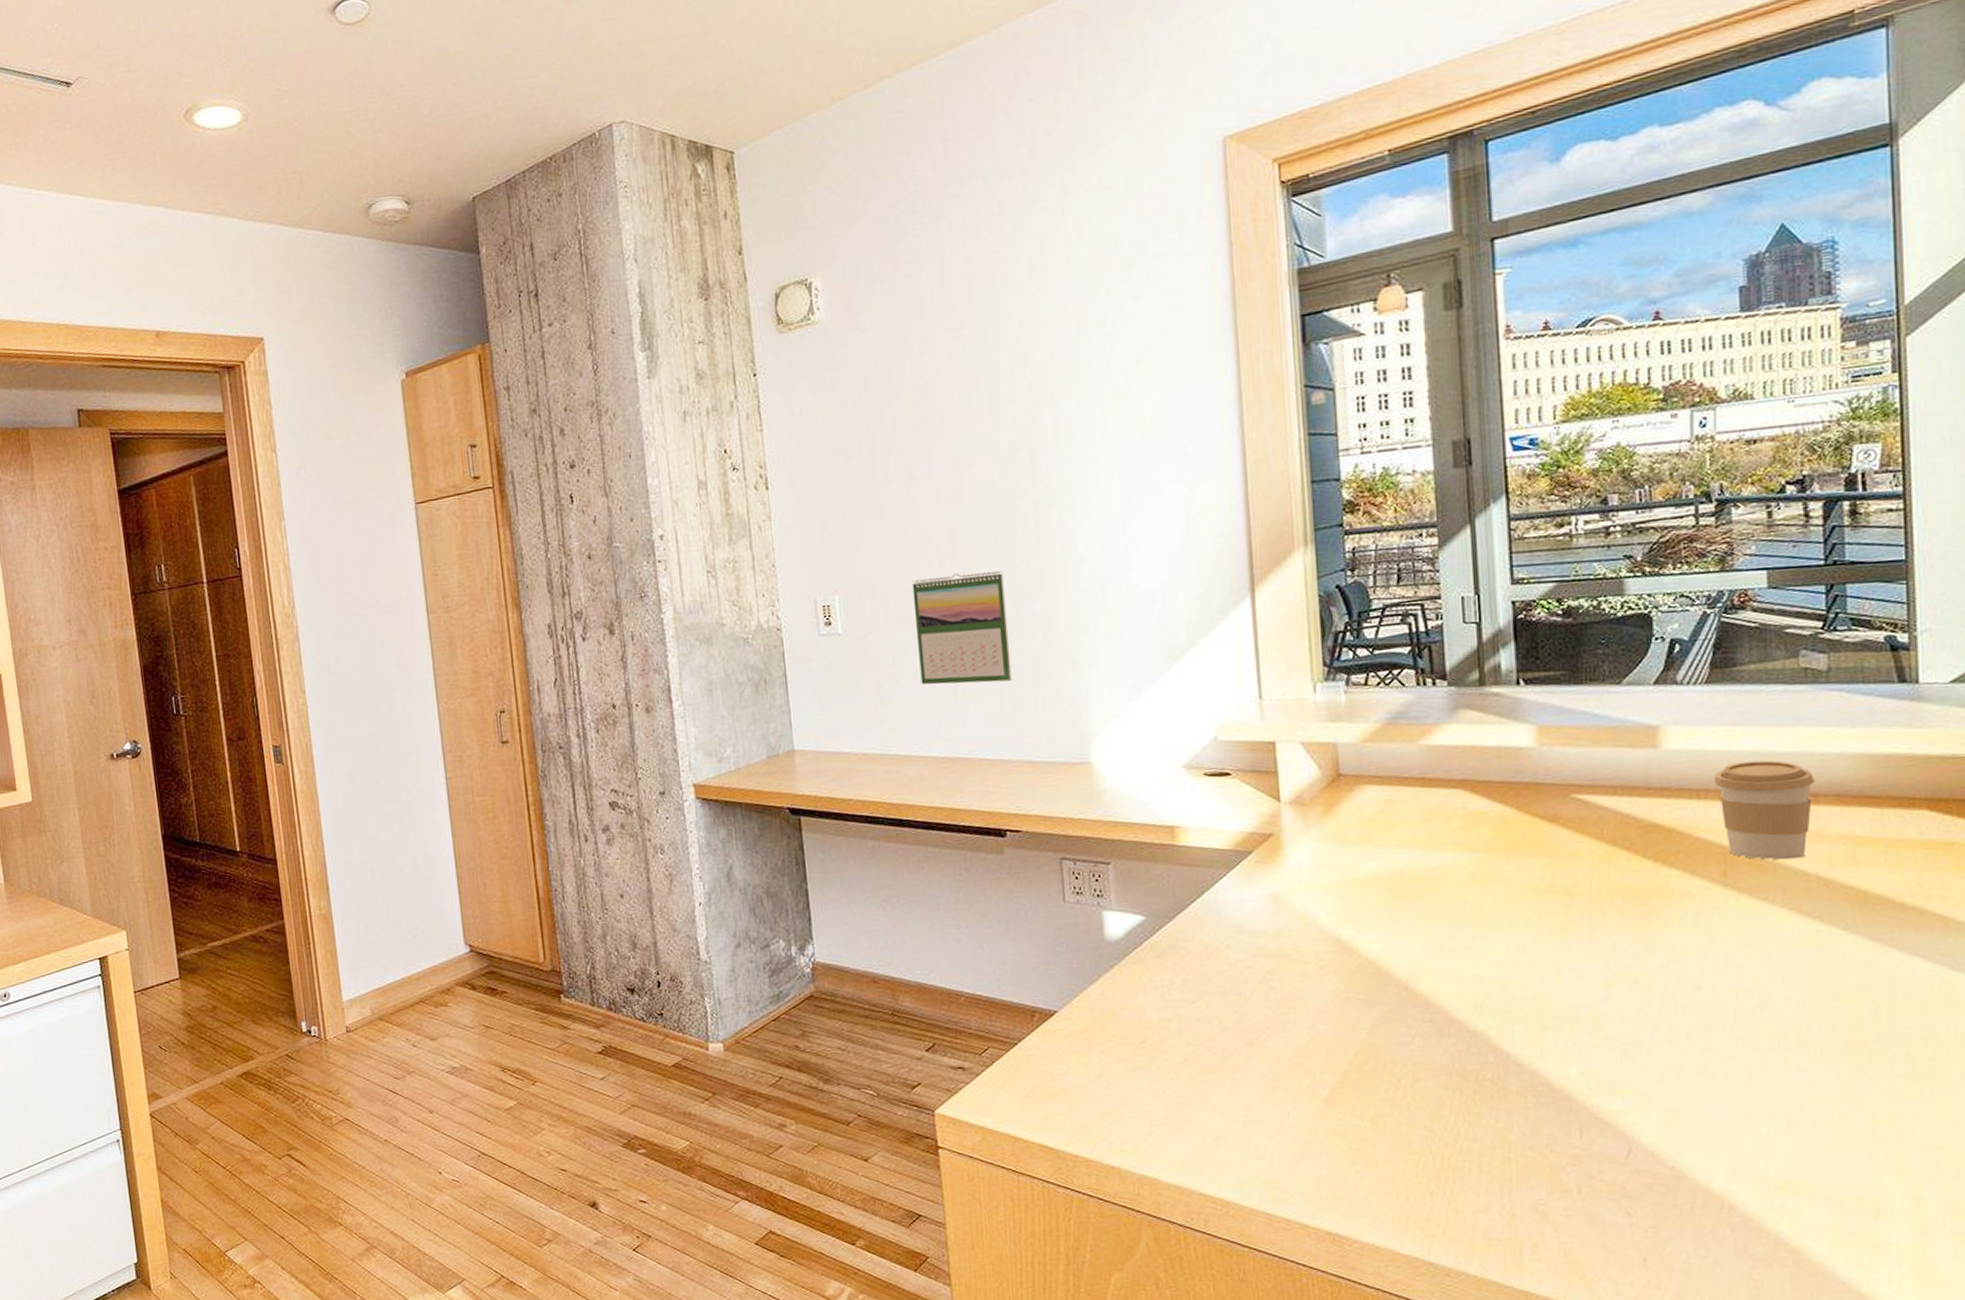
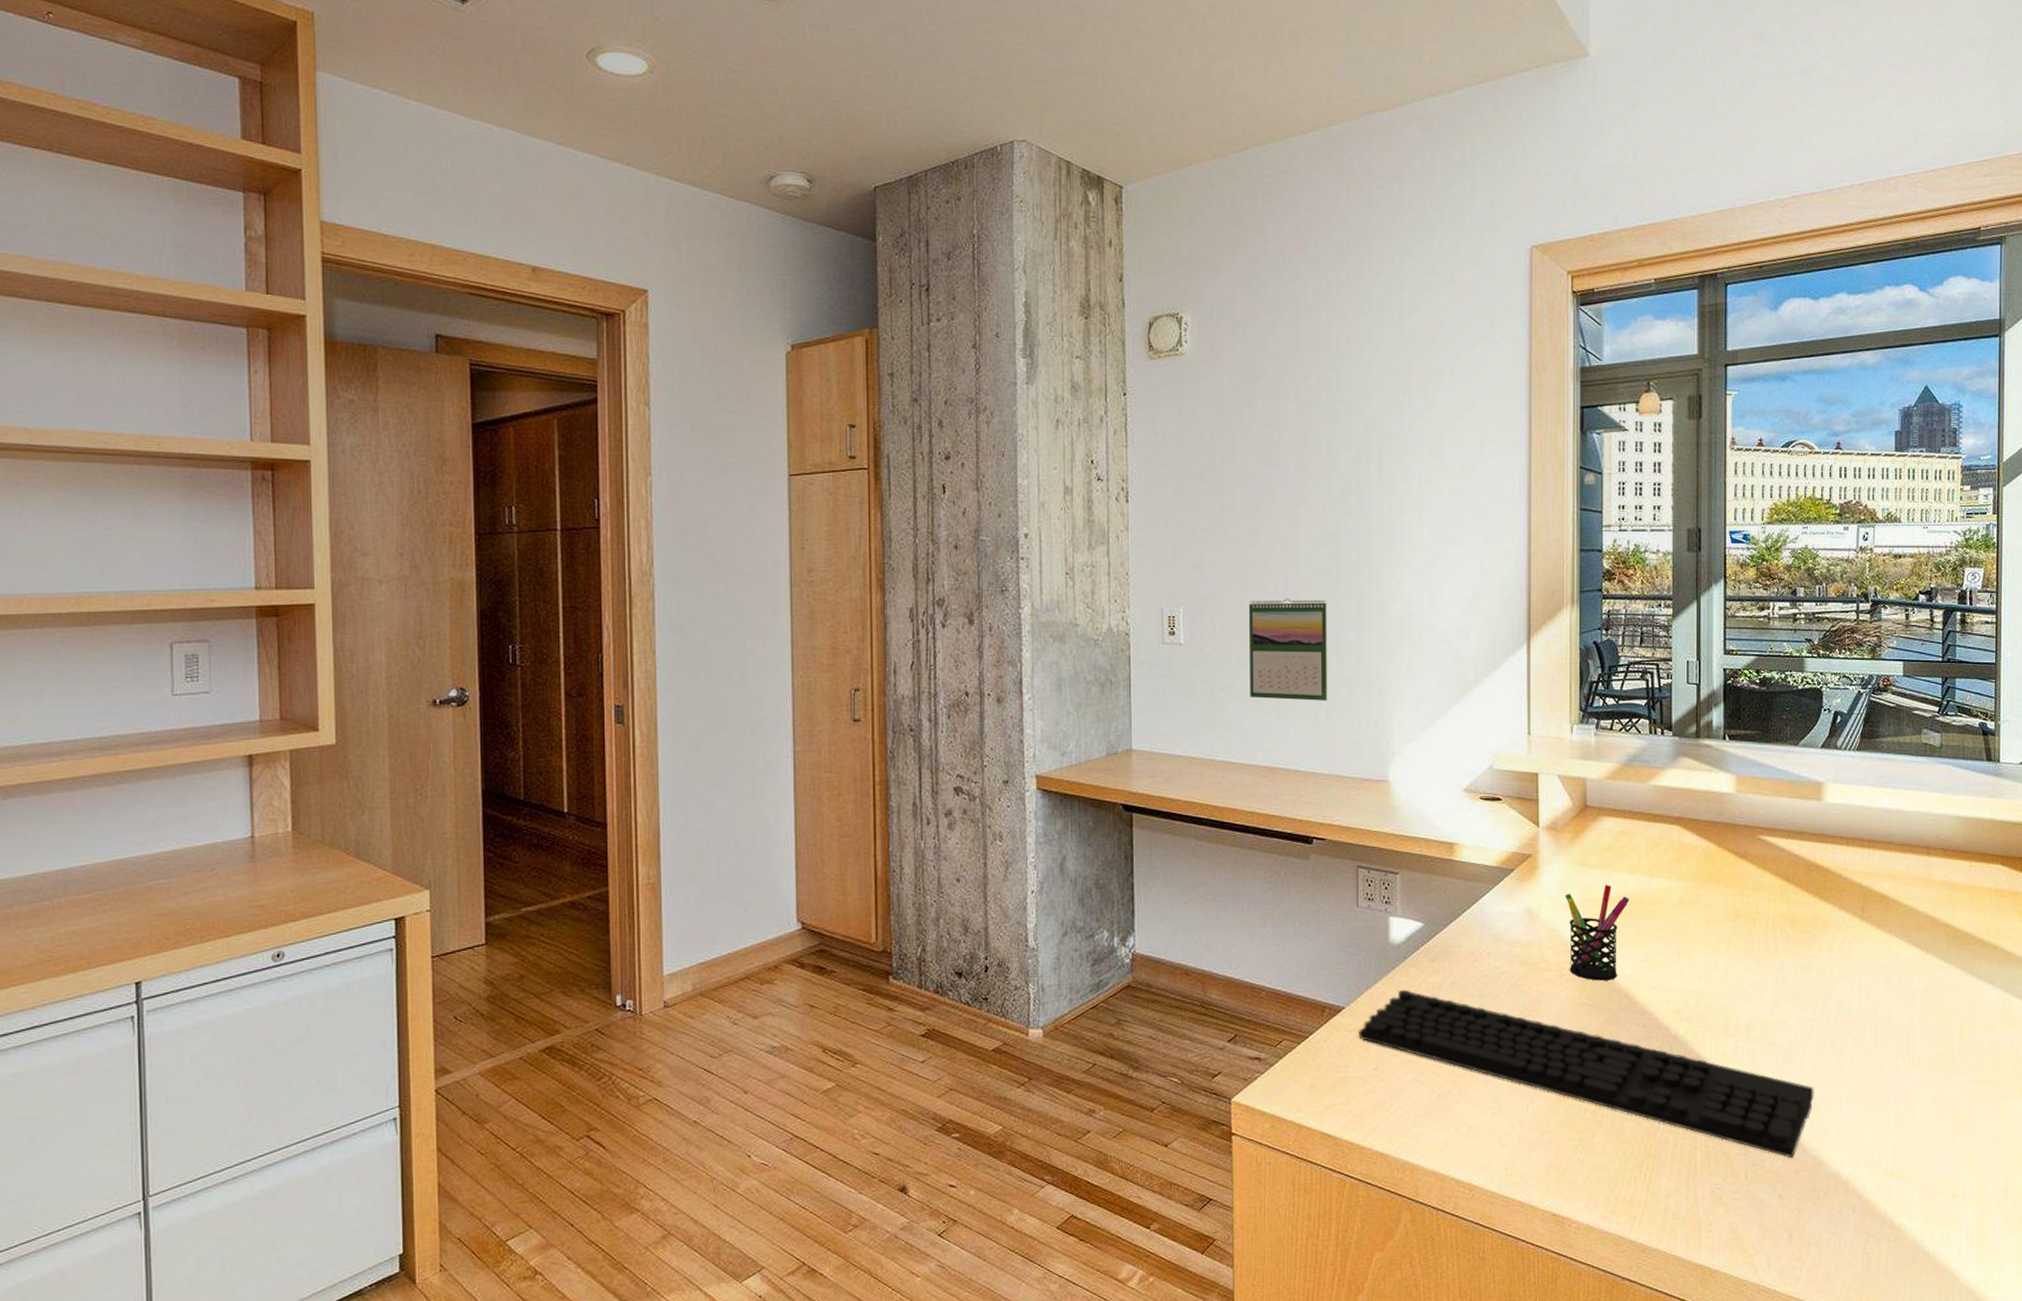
keyboard: none [1076,990,1668,1170] -> present [1358,990,1814,1158]
pen holder: none [1318,861,1404,972] -> present [1564,884,1630,981]
coffee cup: present [1714,760,1815,860] -> none [1859,817,1928,900]

